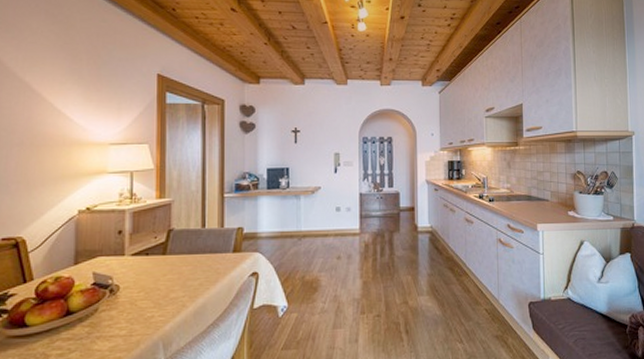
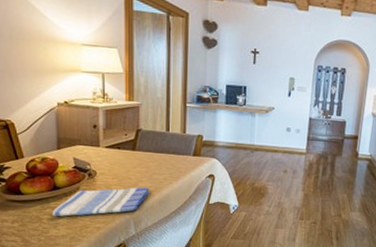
dish towel: none [62,298,183,351] -> present [52,187,150,217]

